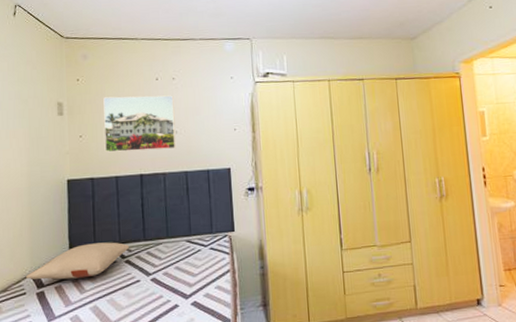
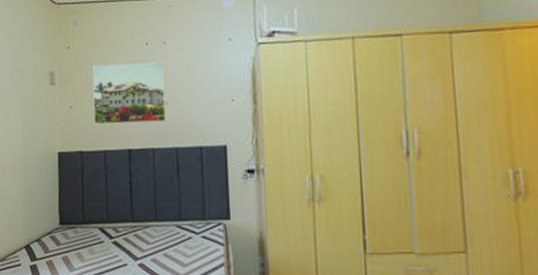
pillow: present [26,242,130,280] -> none [21,220,118,256]

